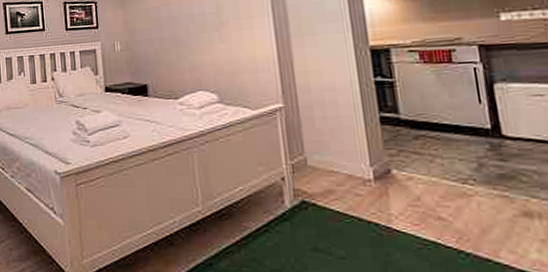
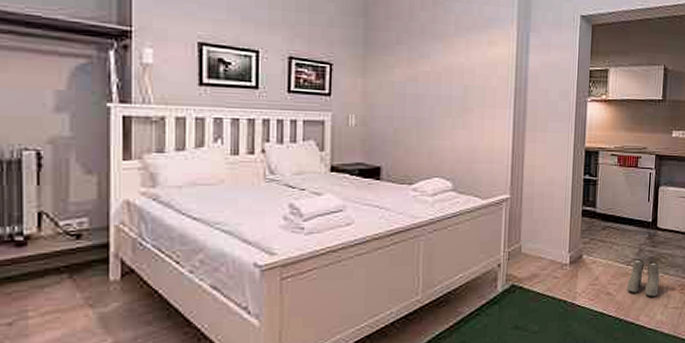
boots: none [469,175,526,227] -> present [627,258,660,297]

